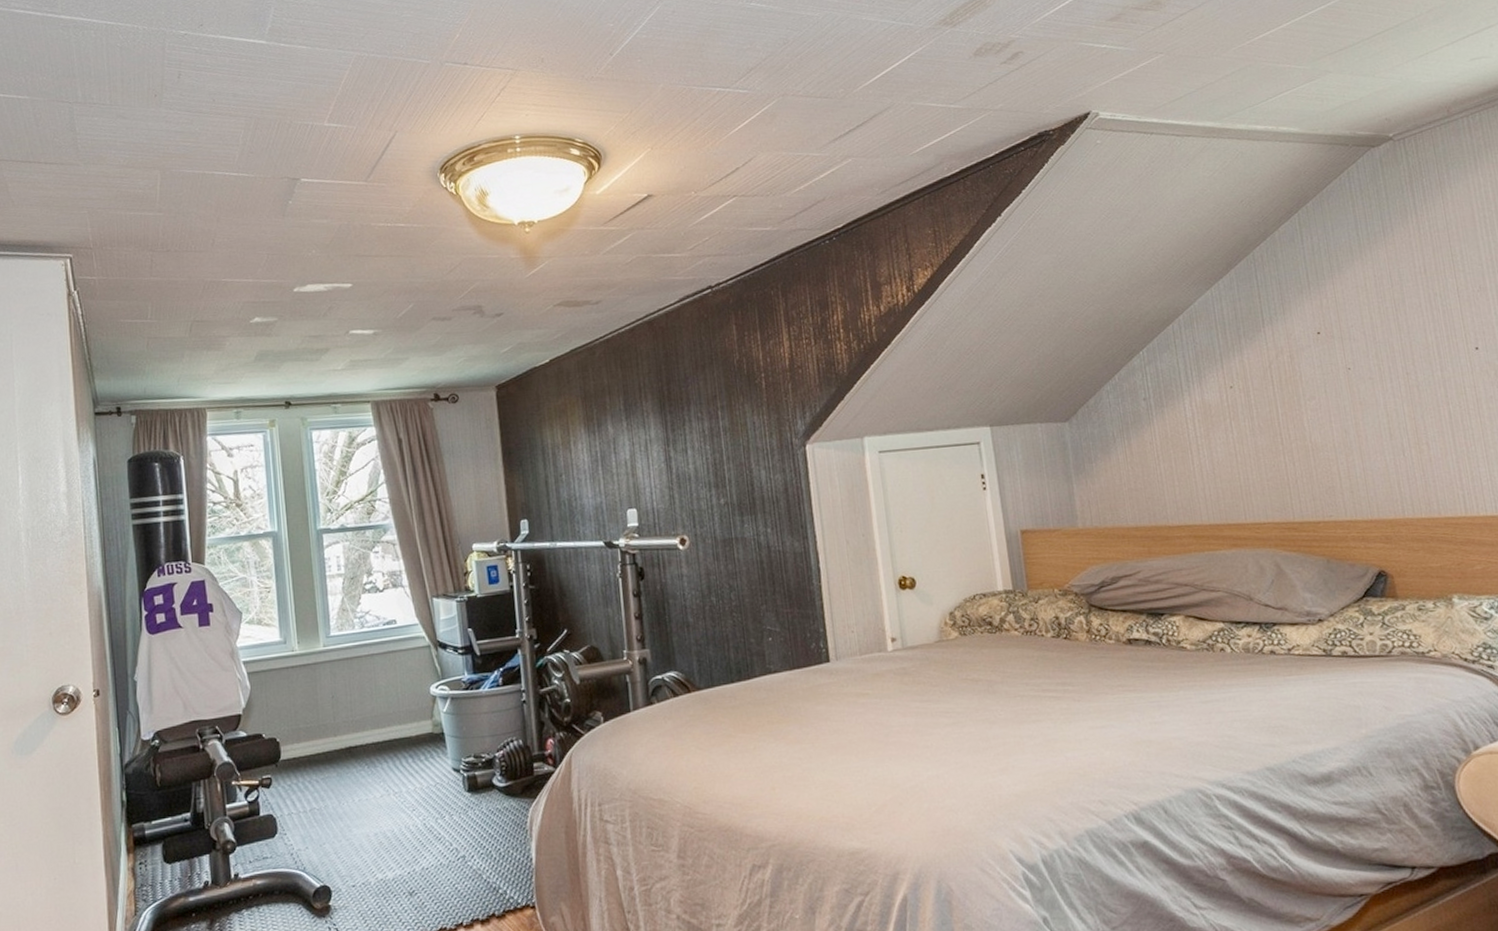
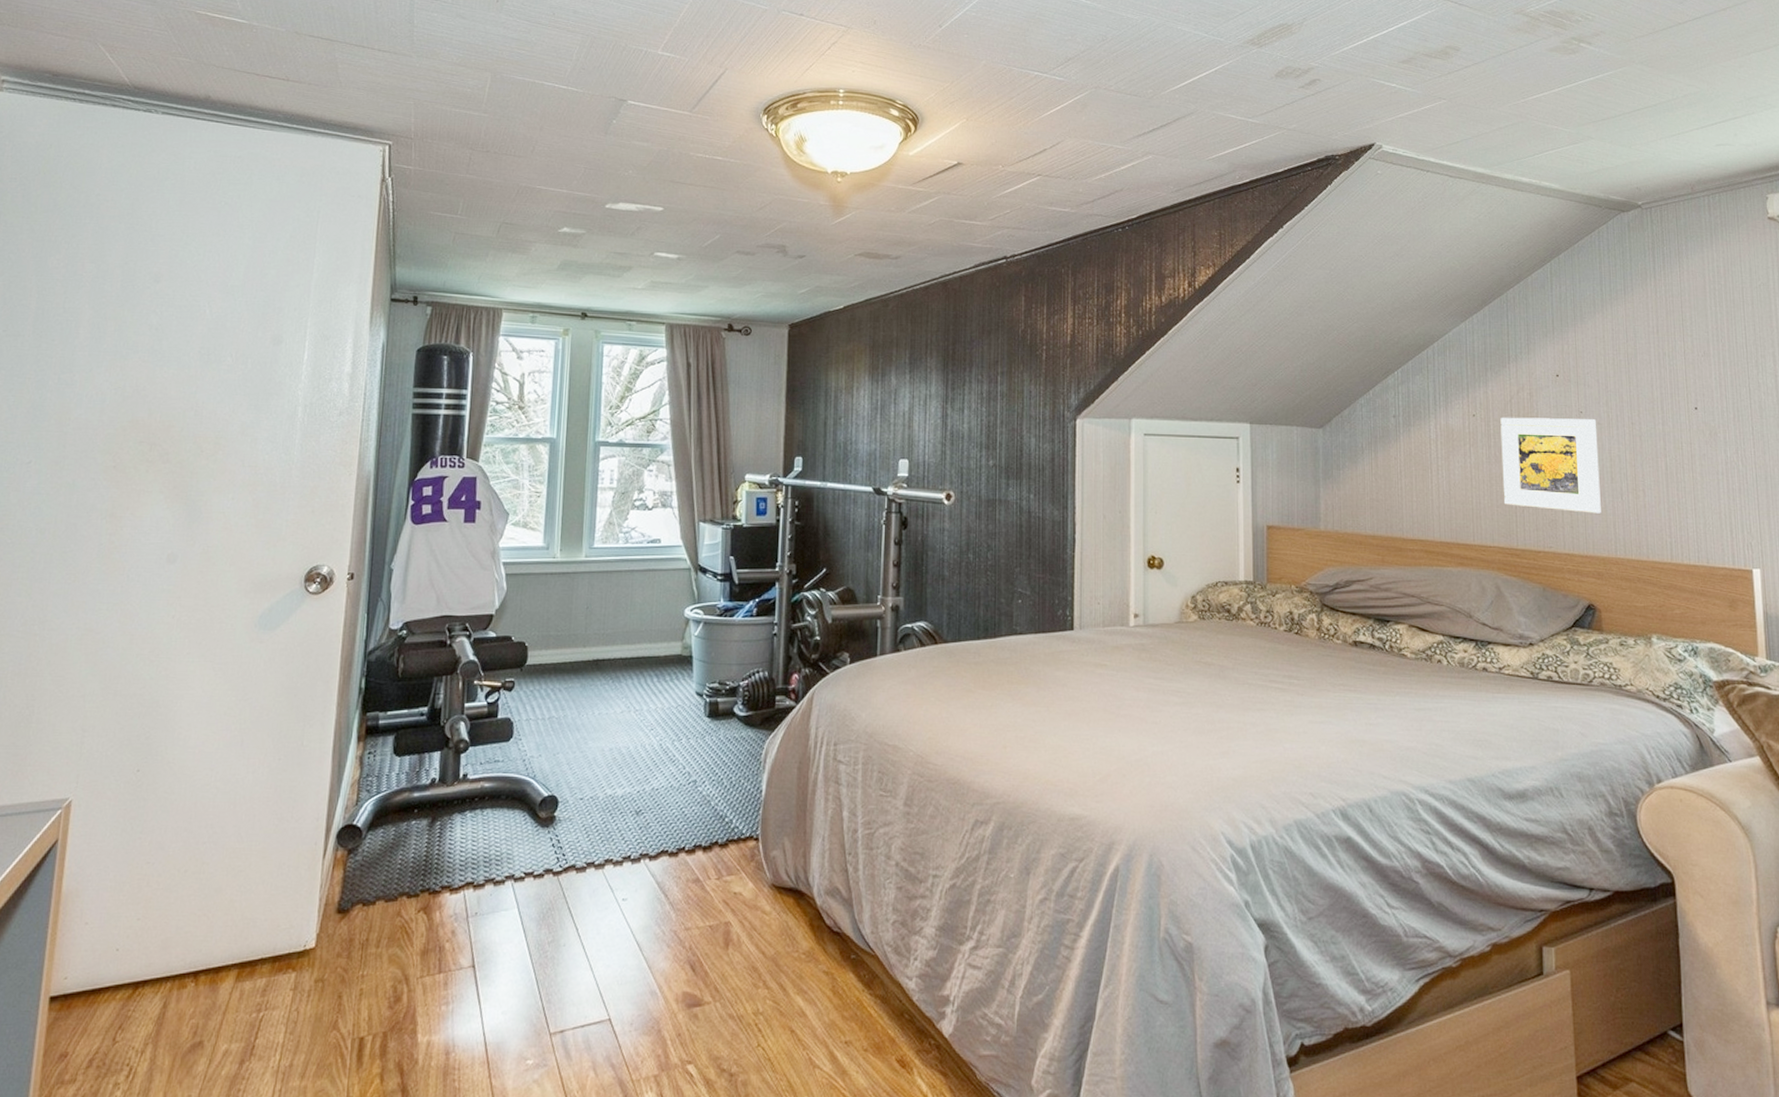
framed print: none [1260,374,1383,477] -> present [1500,417,1601,514]

